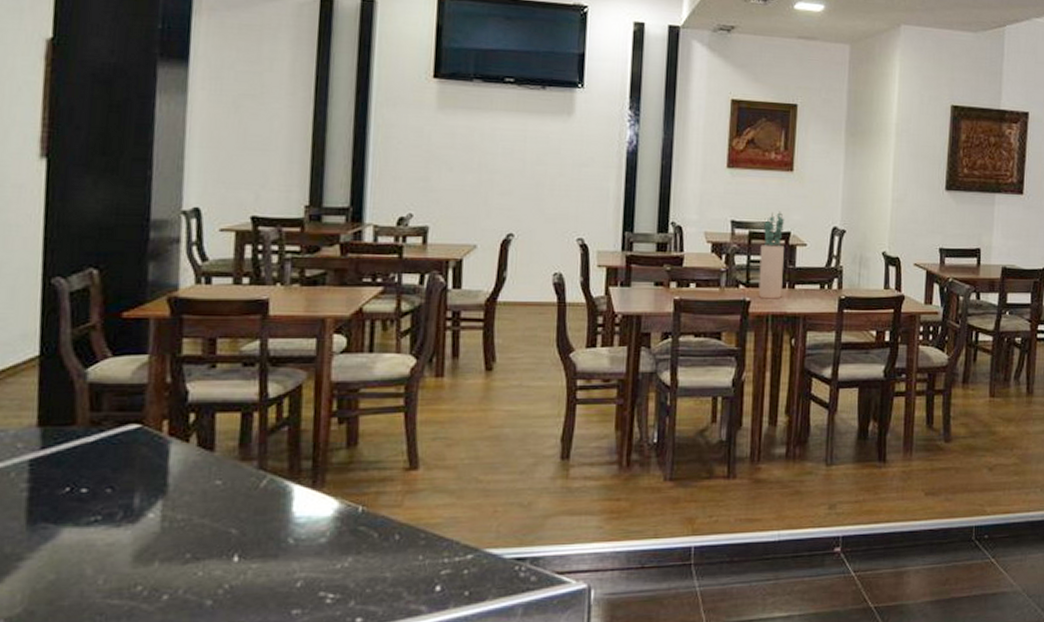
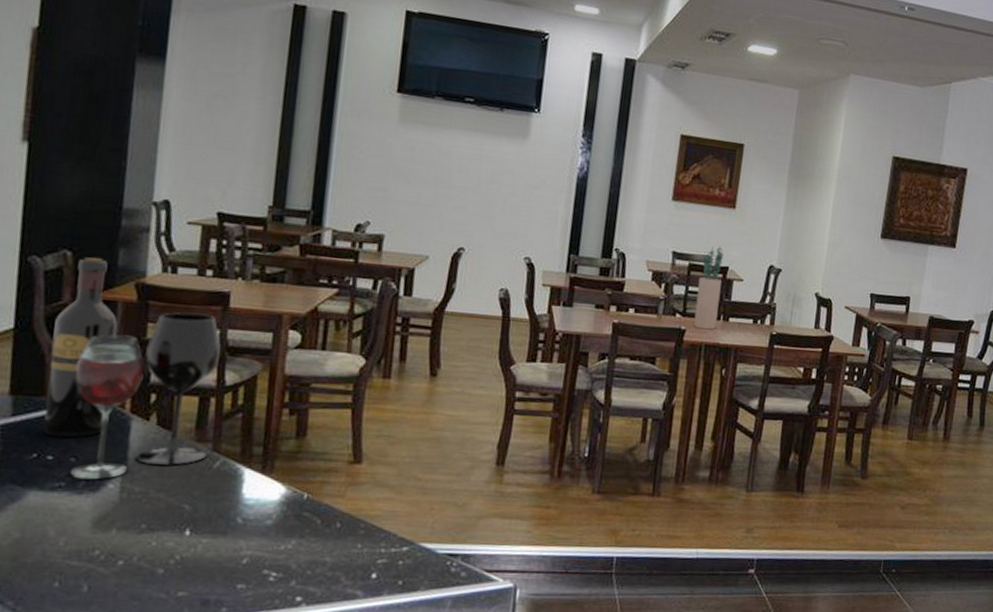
wine bottle: none [75,274,150,468] -> present [43,257,118,438]
wineglass: none [106,353,181,511] -> present [70,334,145,480]
wineglass: none [175,324,261,488] -> present [134,312,221,465]

